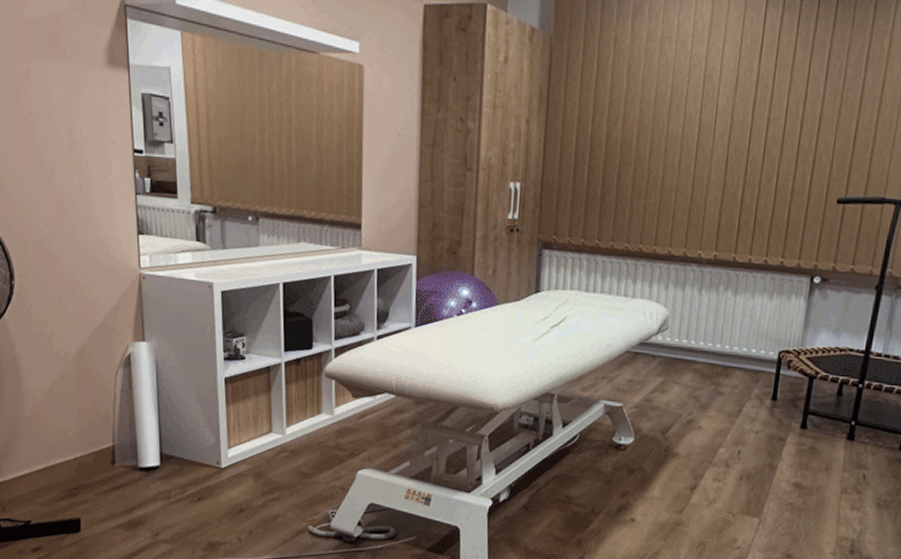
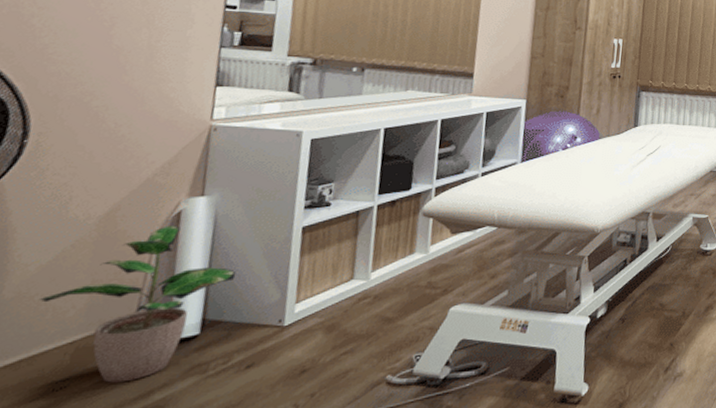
potted plant: none [48,366,179,497] -> present [40,225,236,383]

